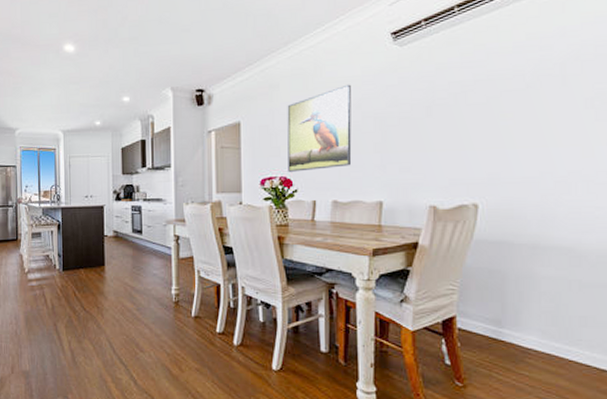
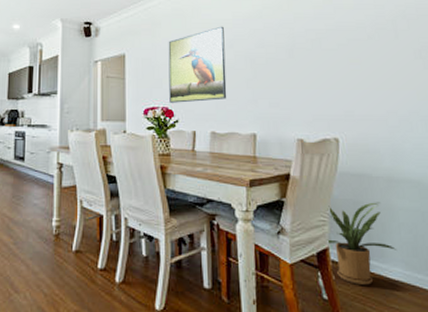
house plant: none [453,270,533,352] -> present [326,202,396,285]

